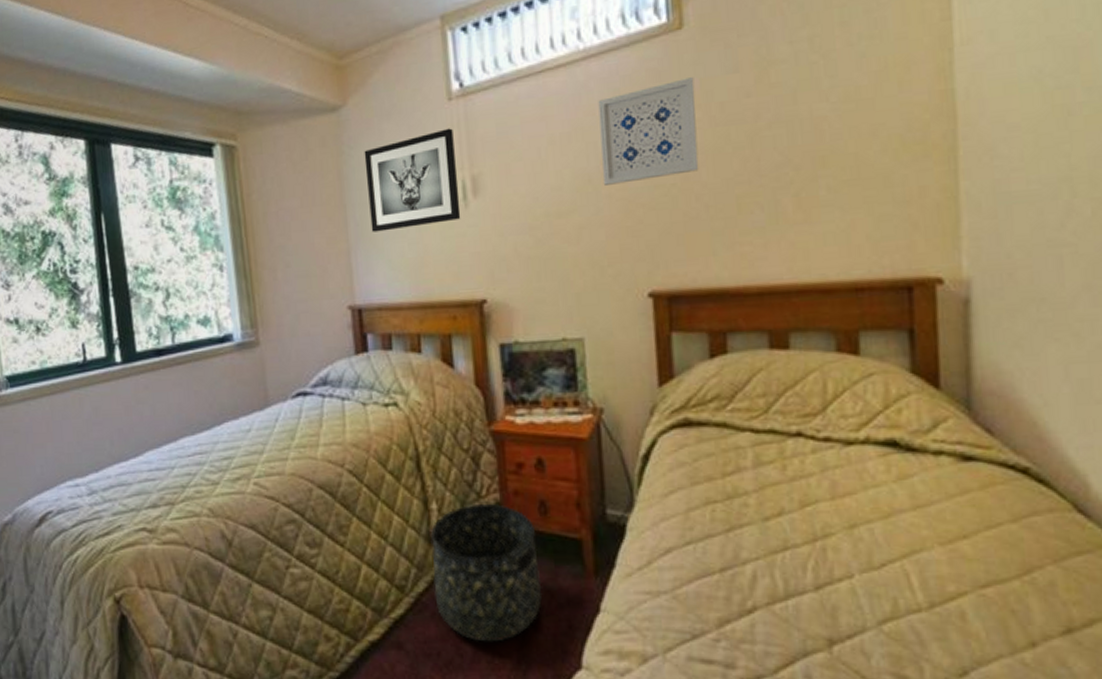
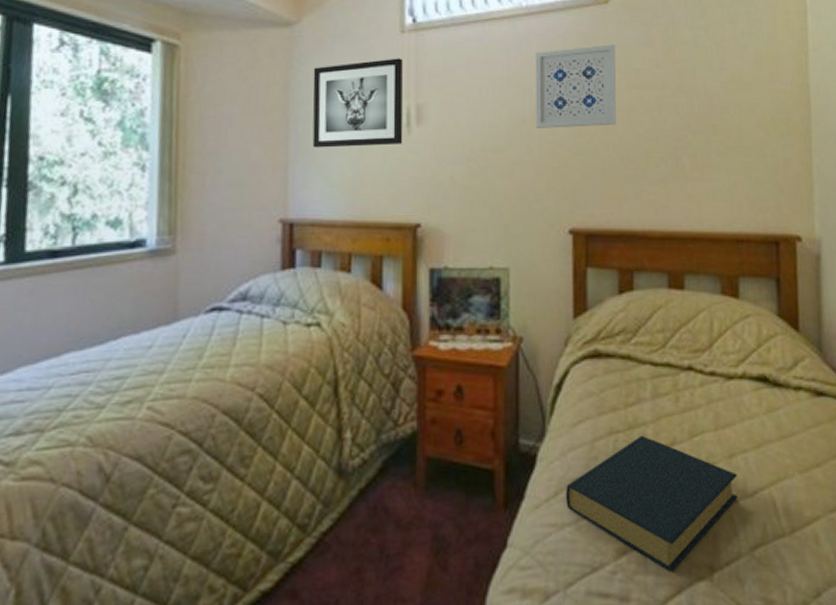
basket: present [431,504,543,642] -> none [339,433,452,586]
hardback book: none [659,505,862,642] -> present [565,435,738,572]

